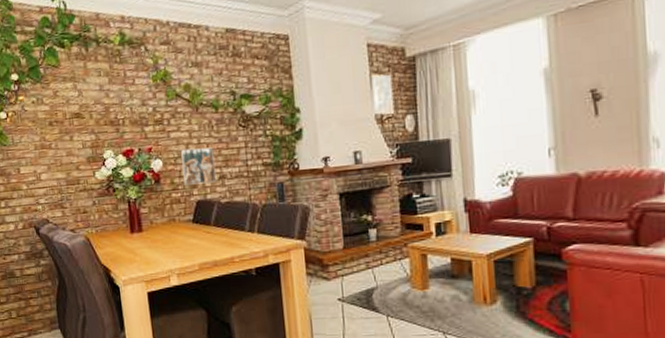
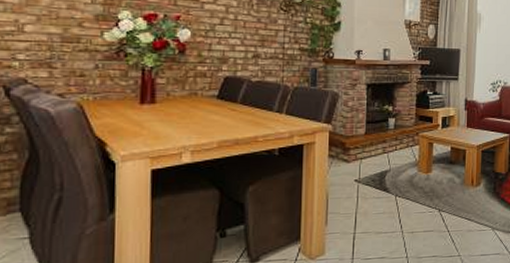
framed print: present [180,147,217,185] -> none [213,22,251,61]

